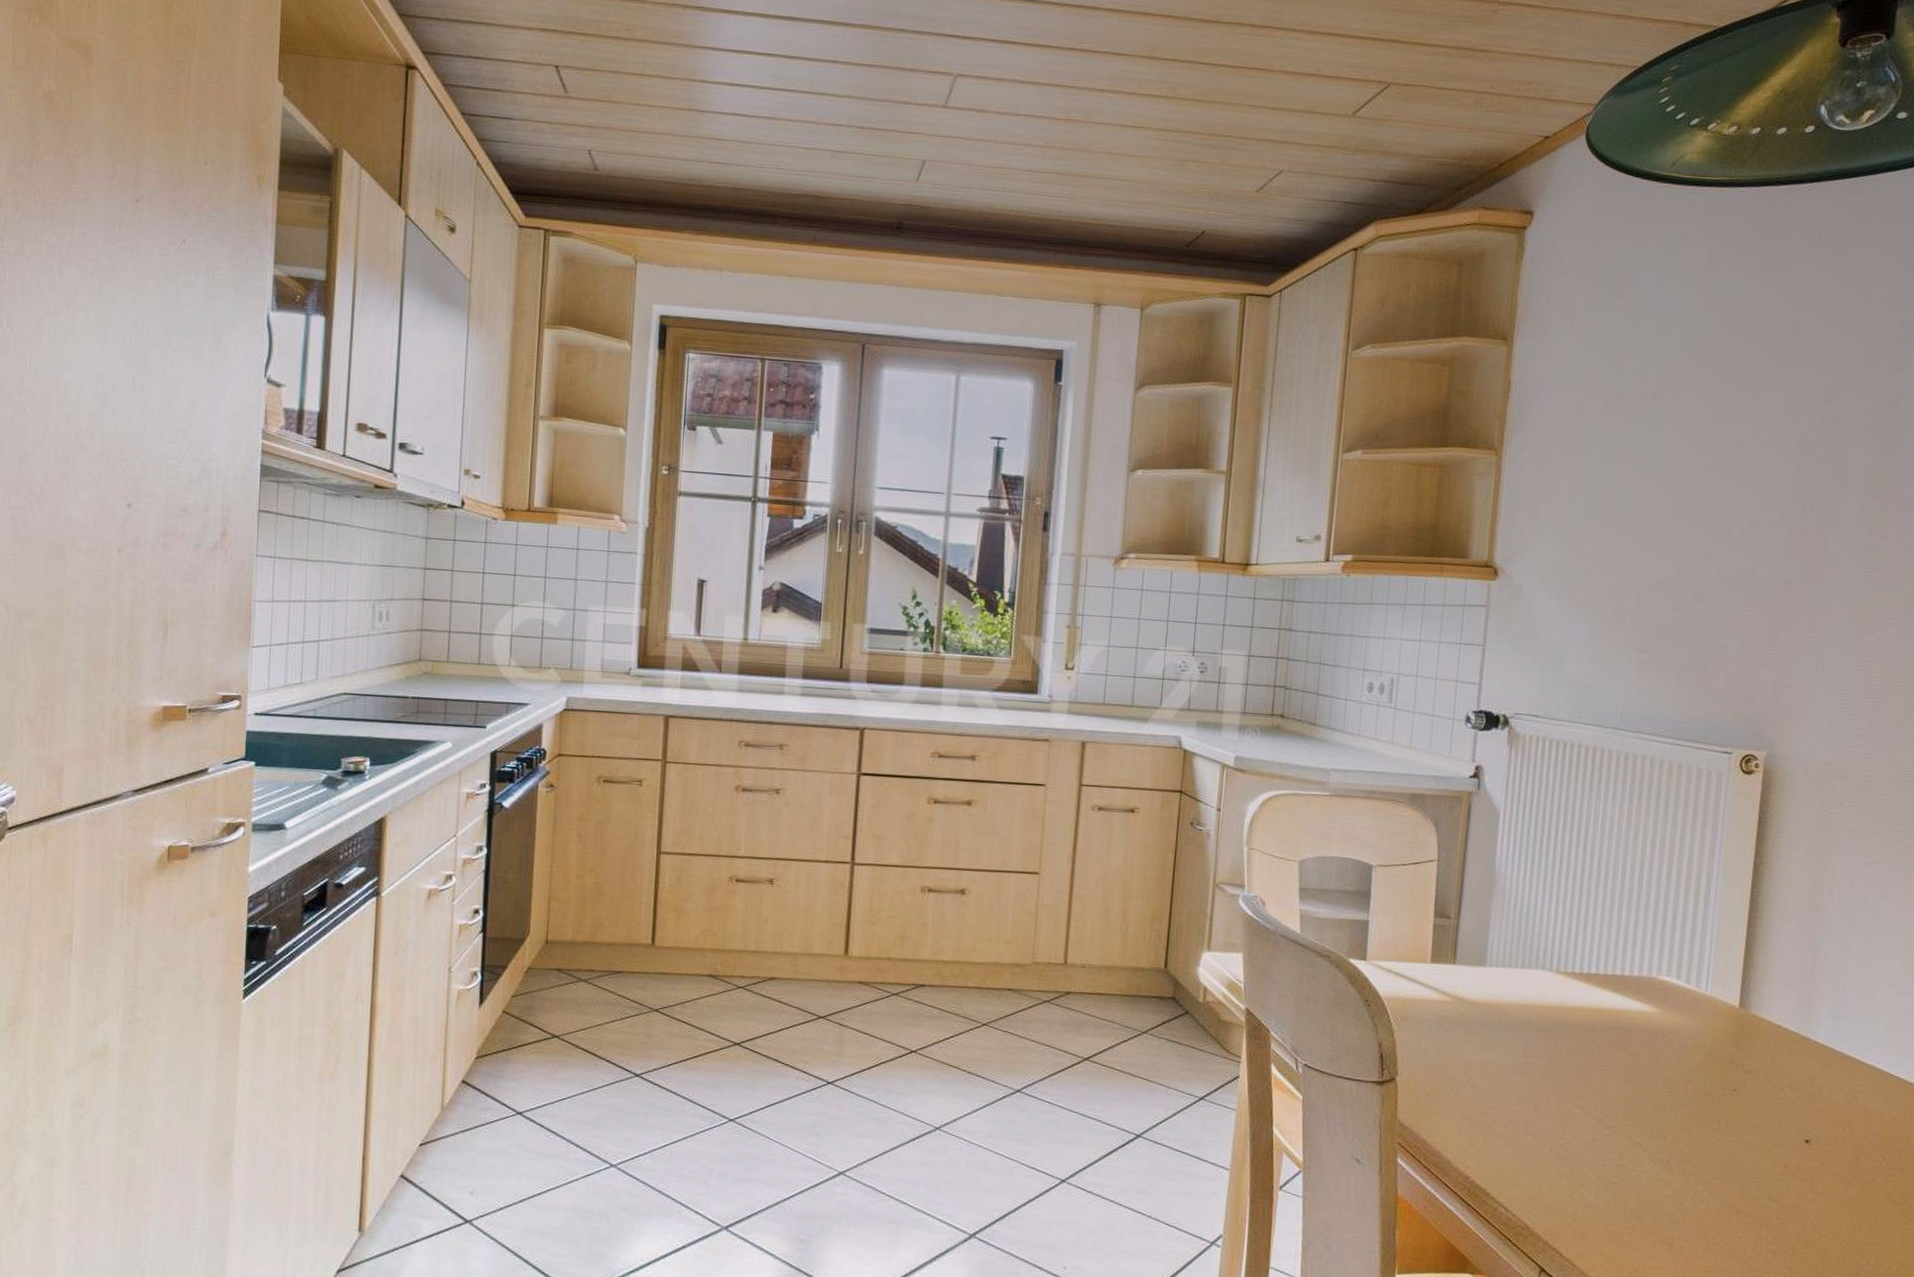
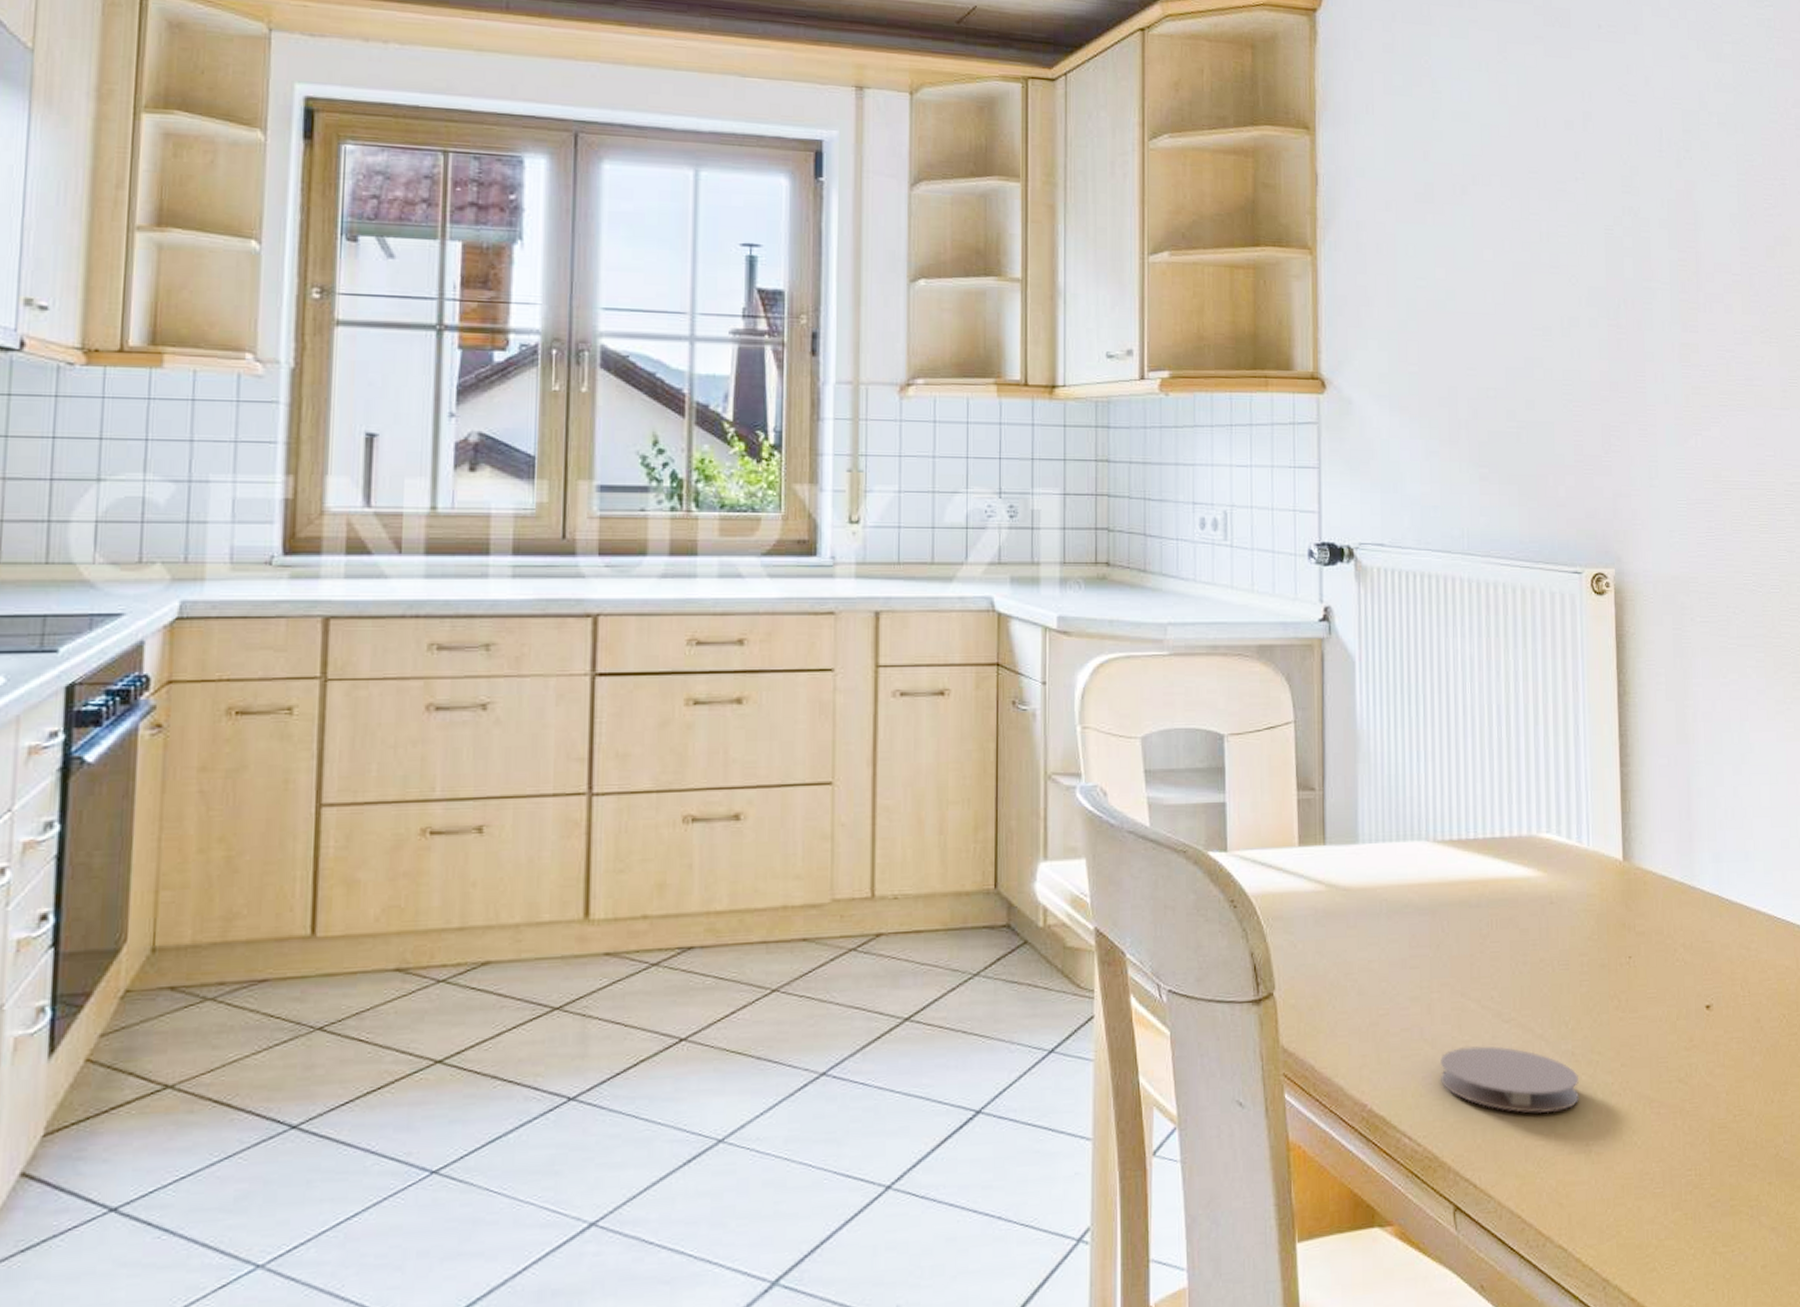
coaster: none [1540,1143,1671,1208] -> present [1440,1046,1580,1114]

